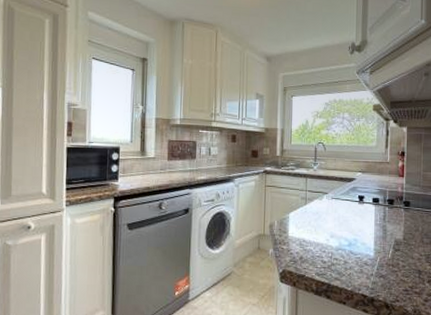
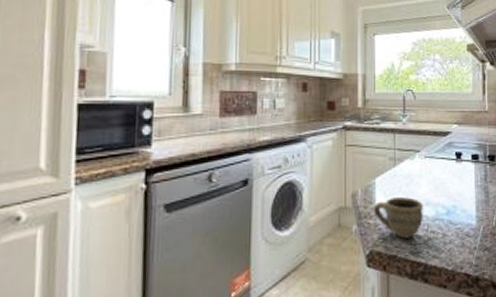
cup: none [286,230,329,262] -> present [373,197,424,239]

